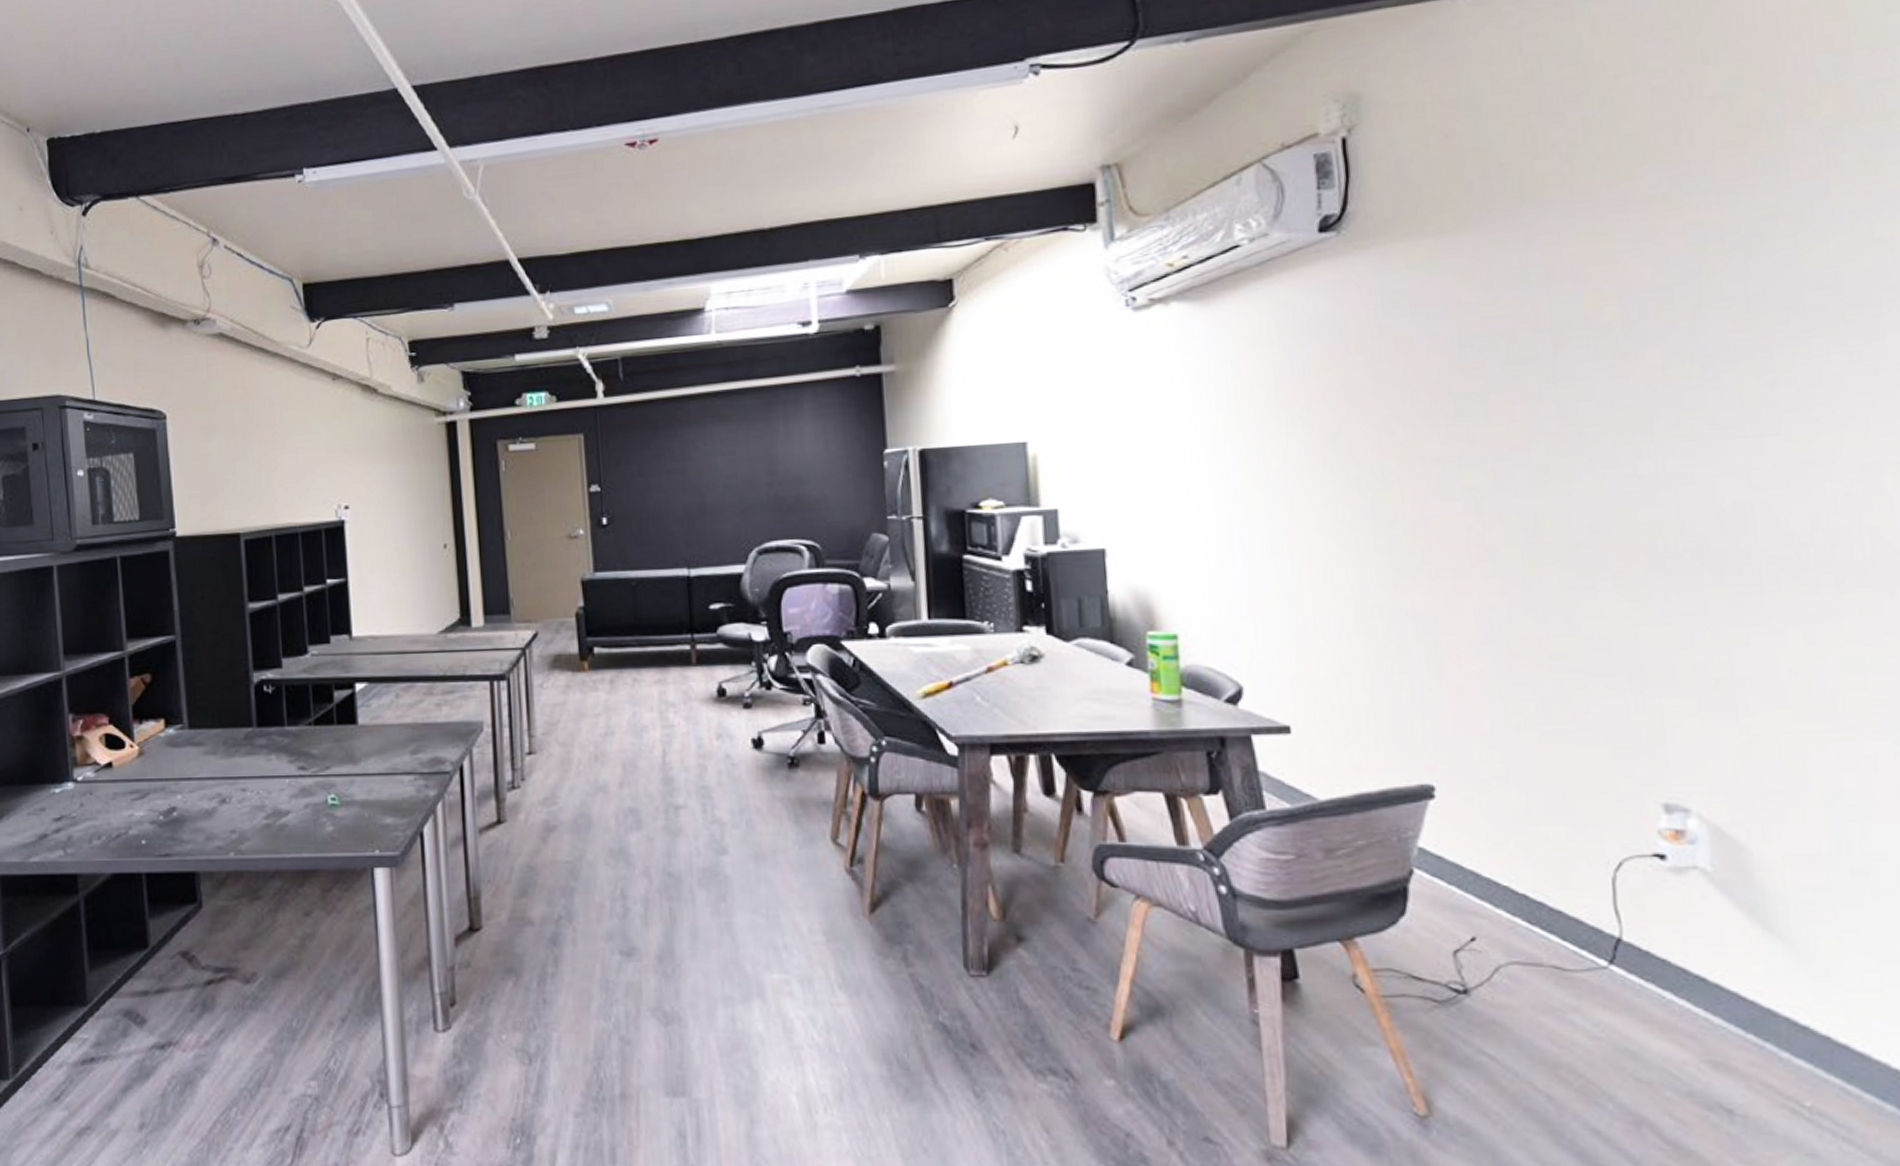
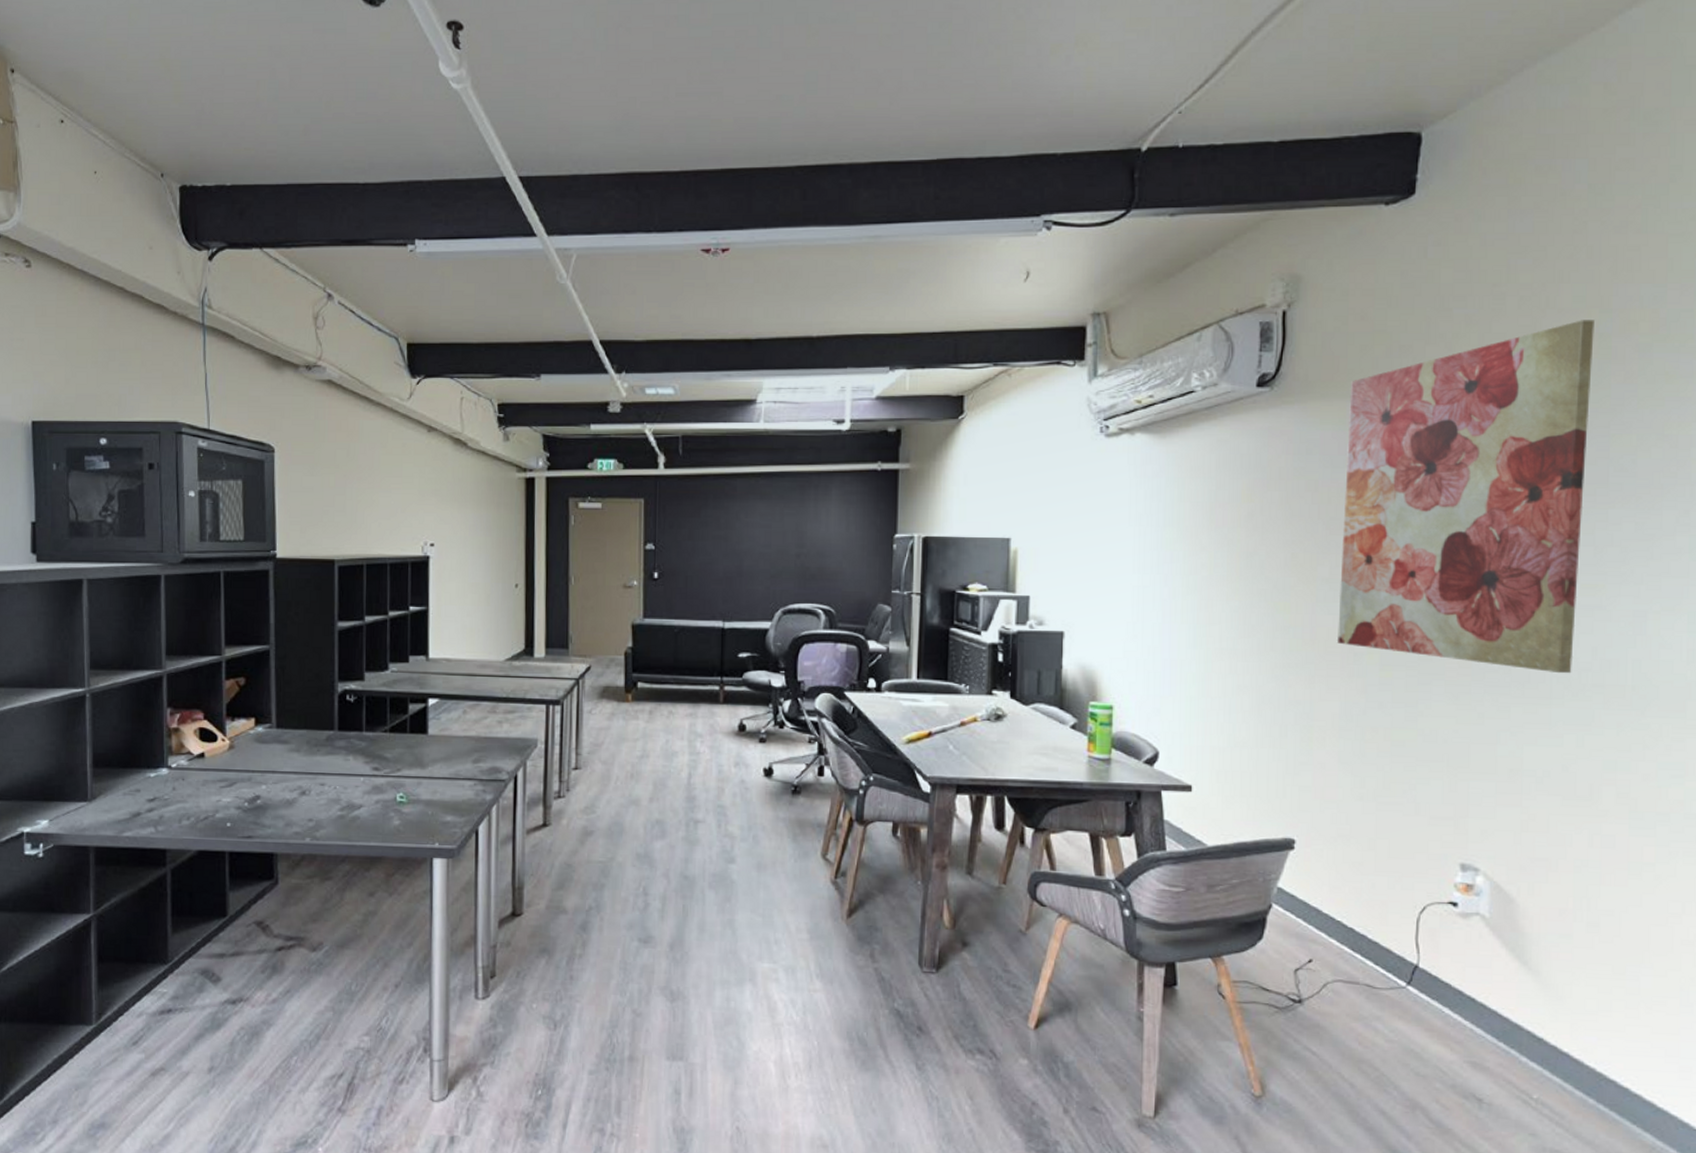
wall art: none [1441,105,1786,552] -> present [1338,320,1594,674]

